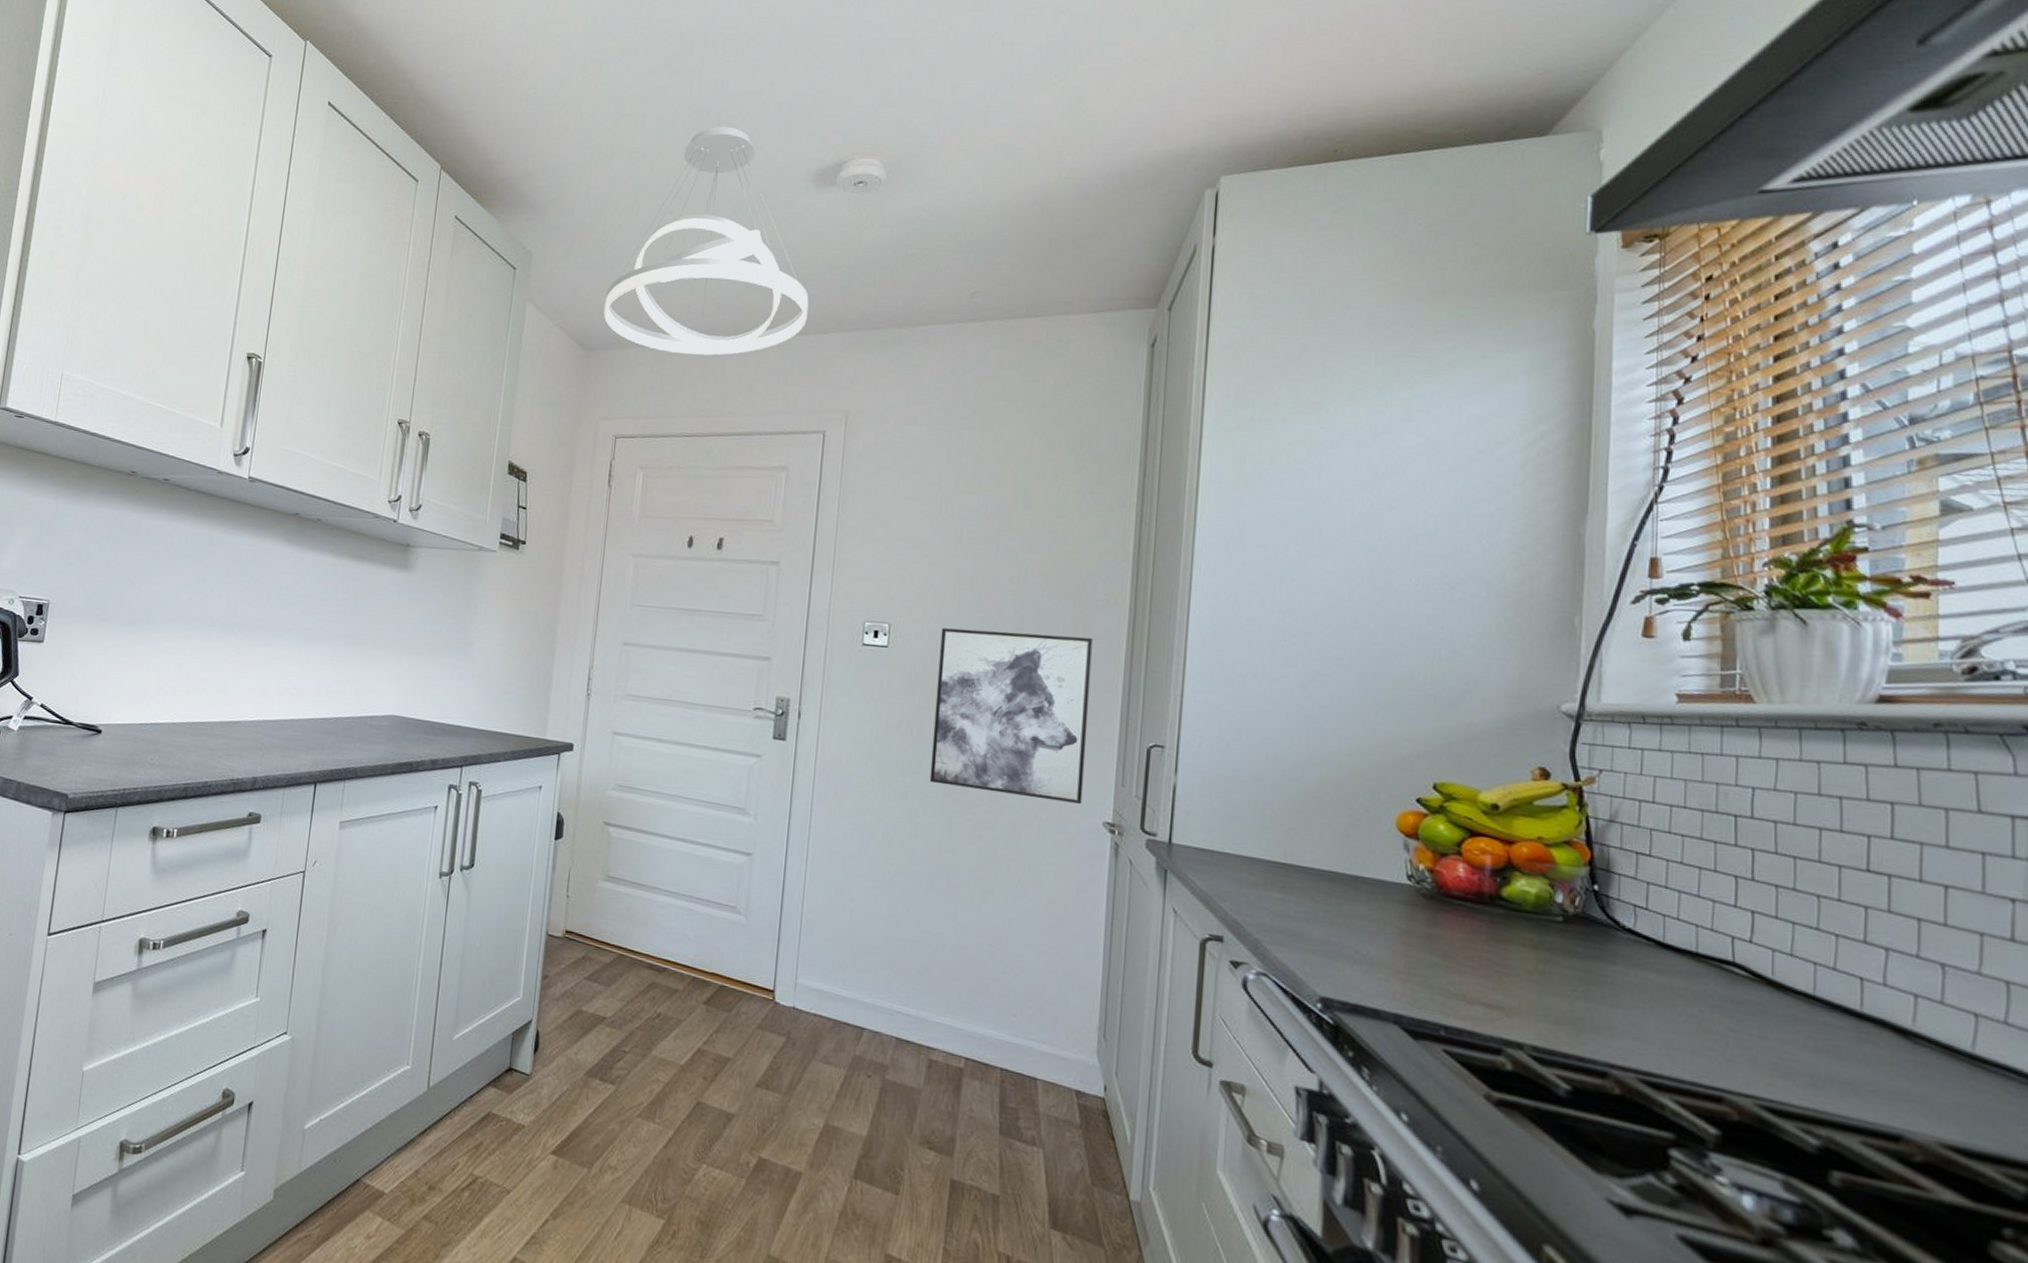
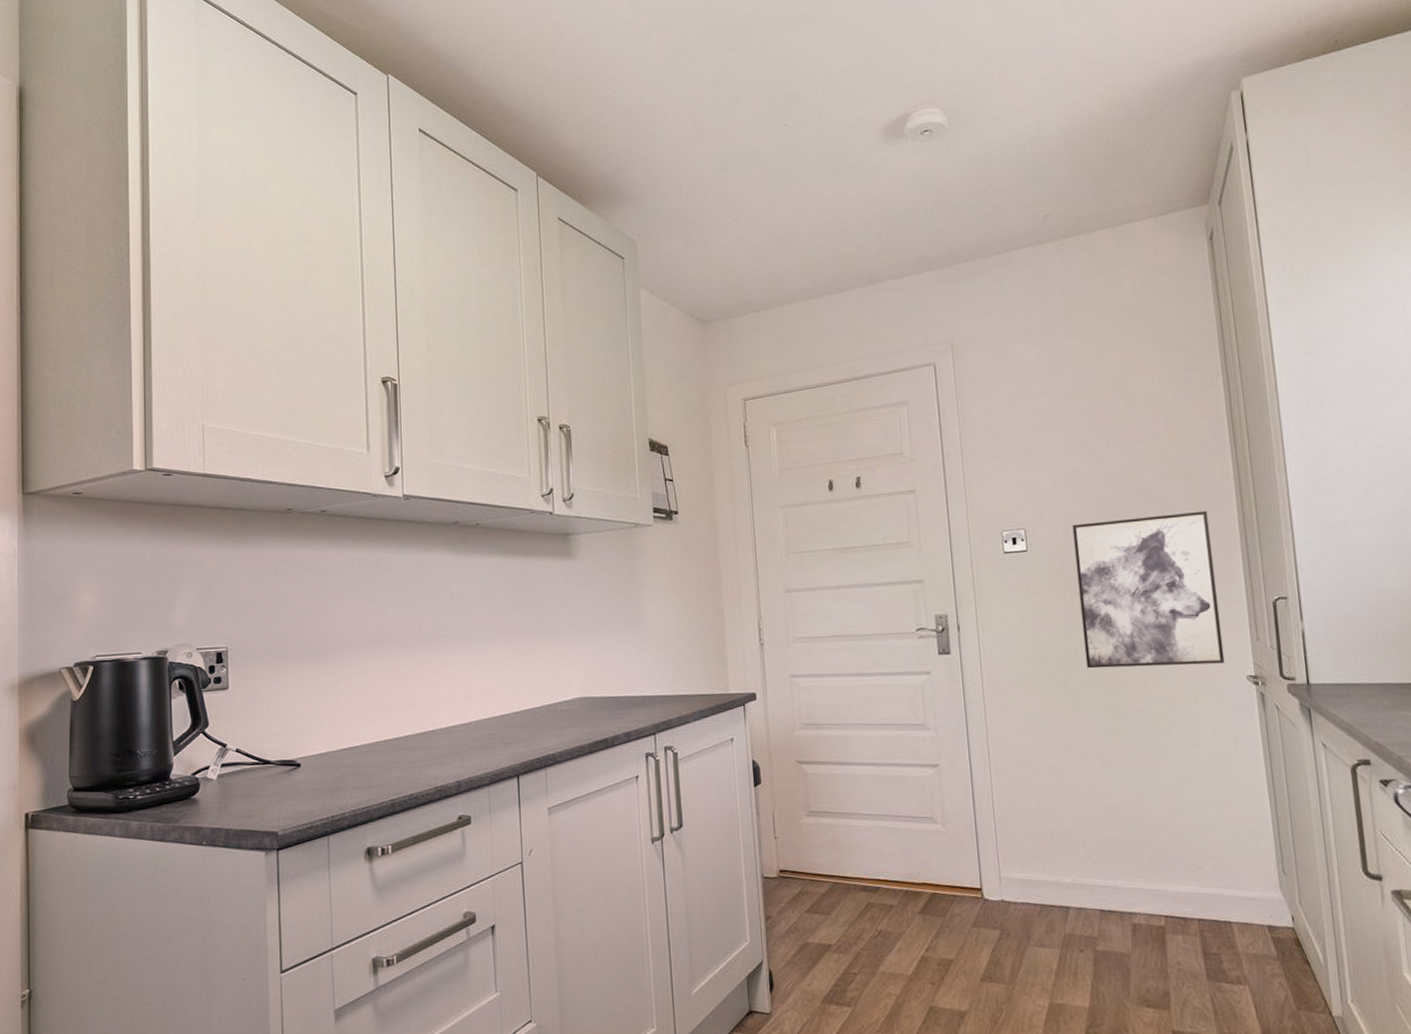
pendant light: present [603,126,809,356] -> none [712,97,901,313]

